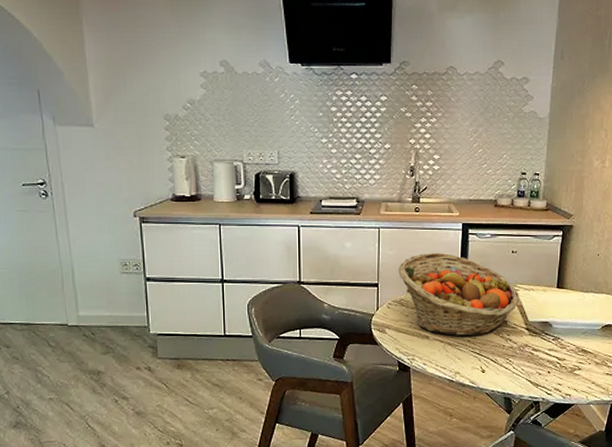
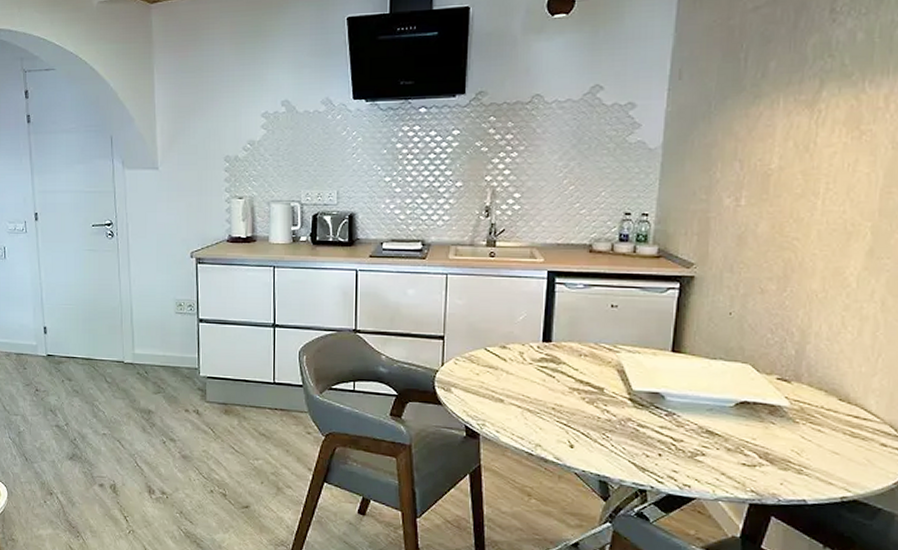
fruit basket: present [398,252,520,337] -> none [468,303,621,404]

